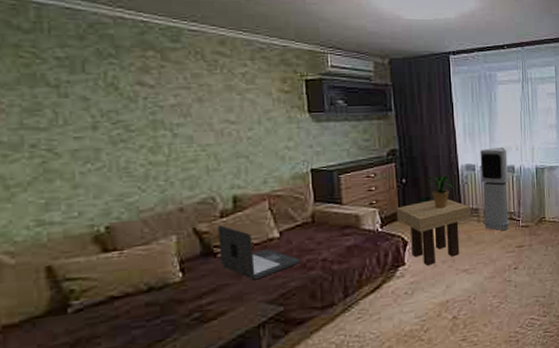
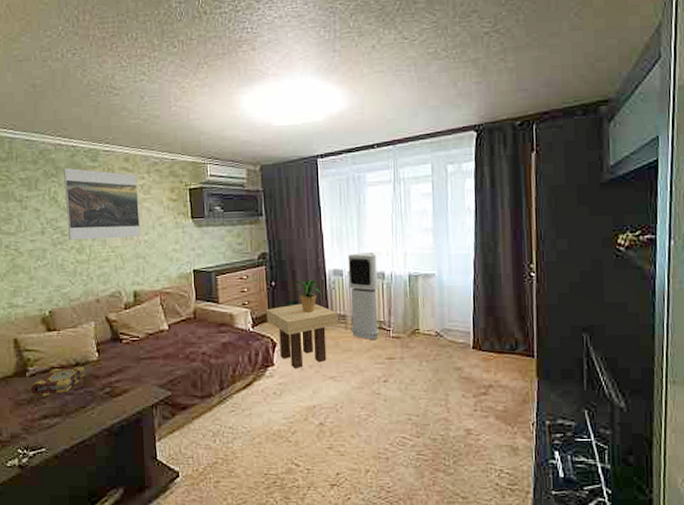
book: none [75,291,163,337] -> present [30,367,85,397]
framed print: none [128,48,243,137] -> present [64,168,141,240]
laptop: present [217,225,300,280] -> none [123,316,184,366]

